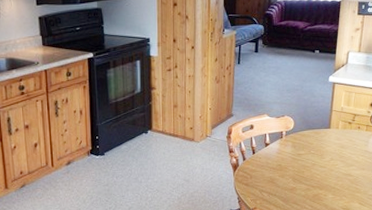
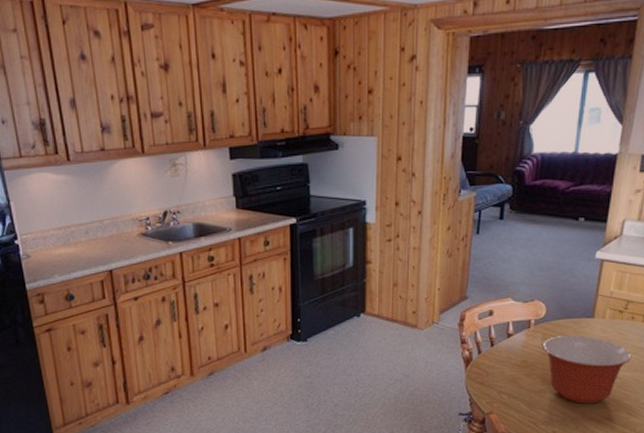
mixing bowl: none [292,142,360,197] -> present [542,335,632,404]

